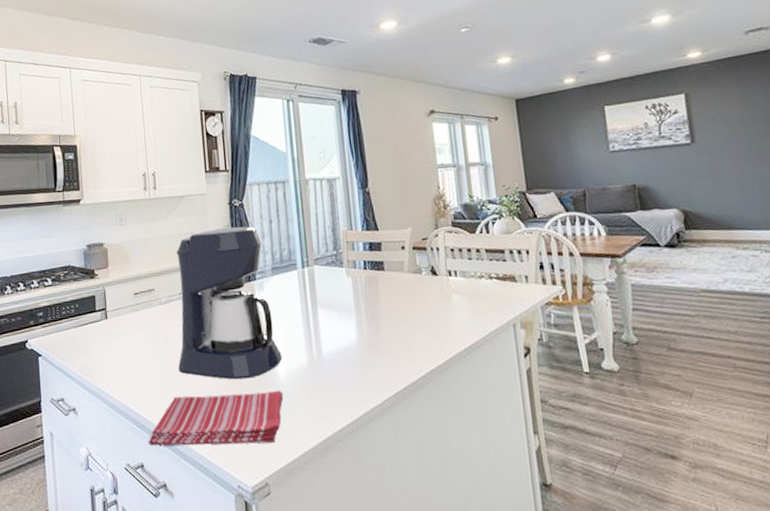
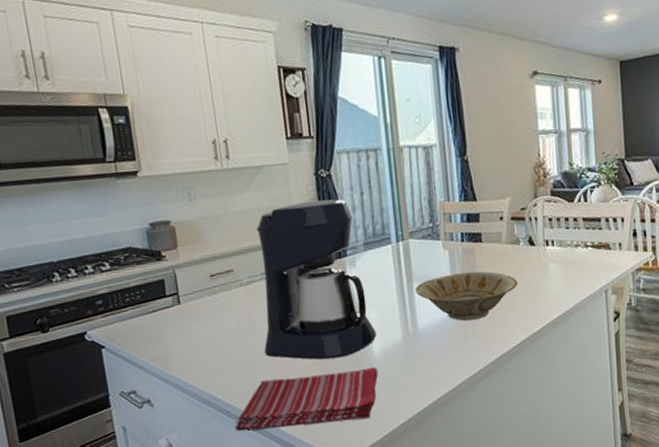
bowl: none [320,299,421,349] -> present [415,271,518,321]

